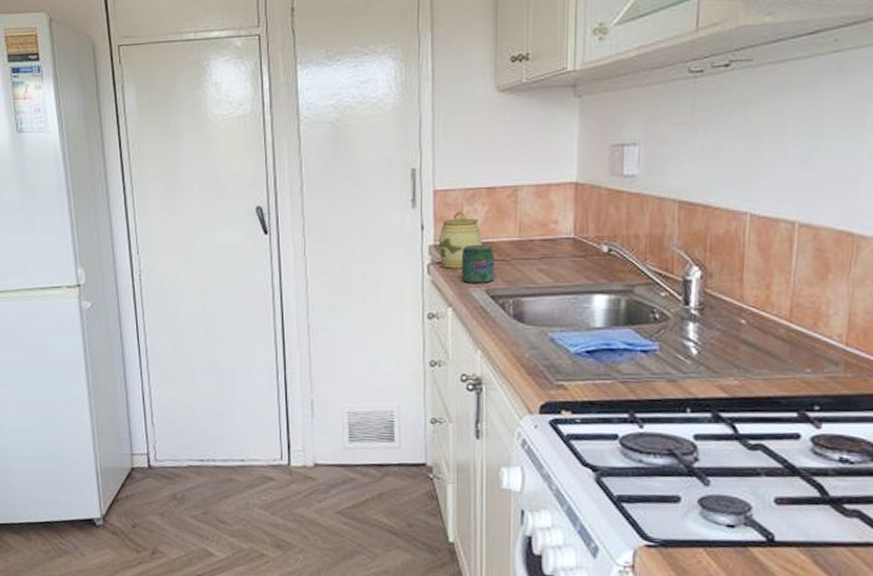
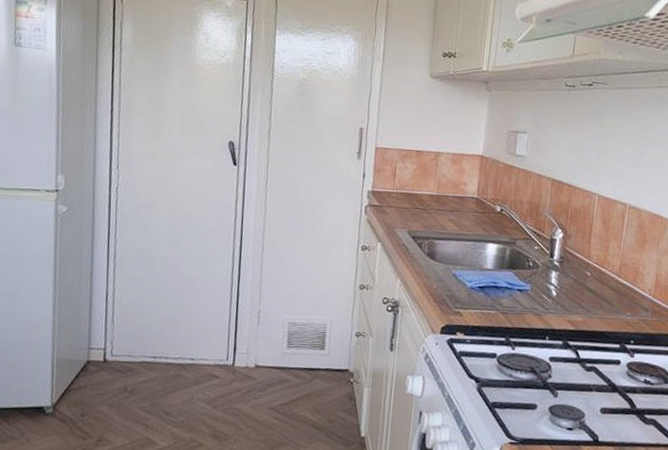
jar: present [438,211,482,268] -> none [375,166,410,212]
jar: present [461,244,495,283] -> none [390,194,418,226]

